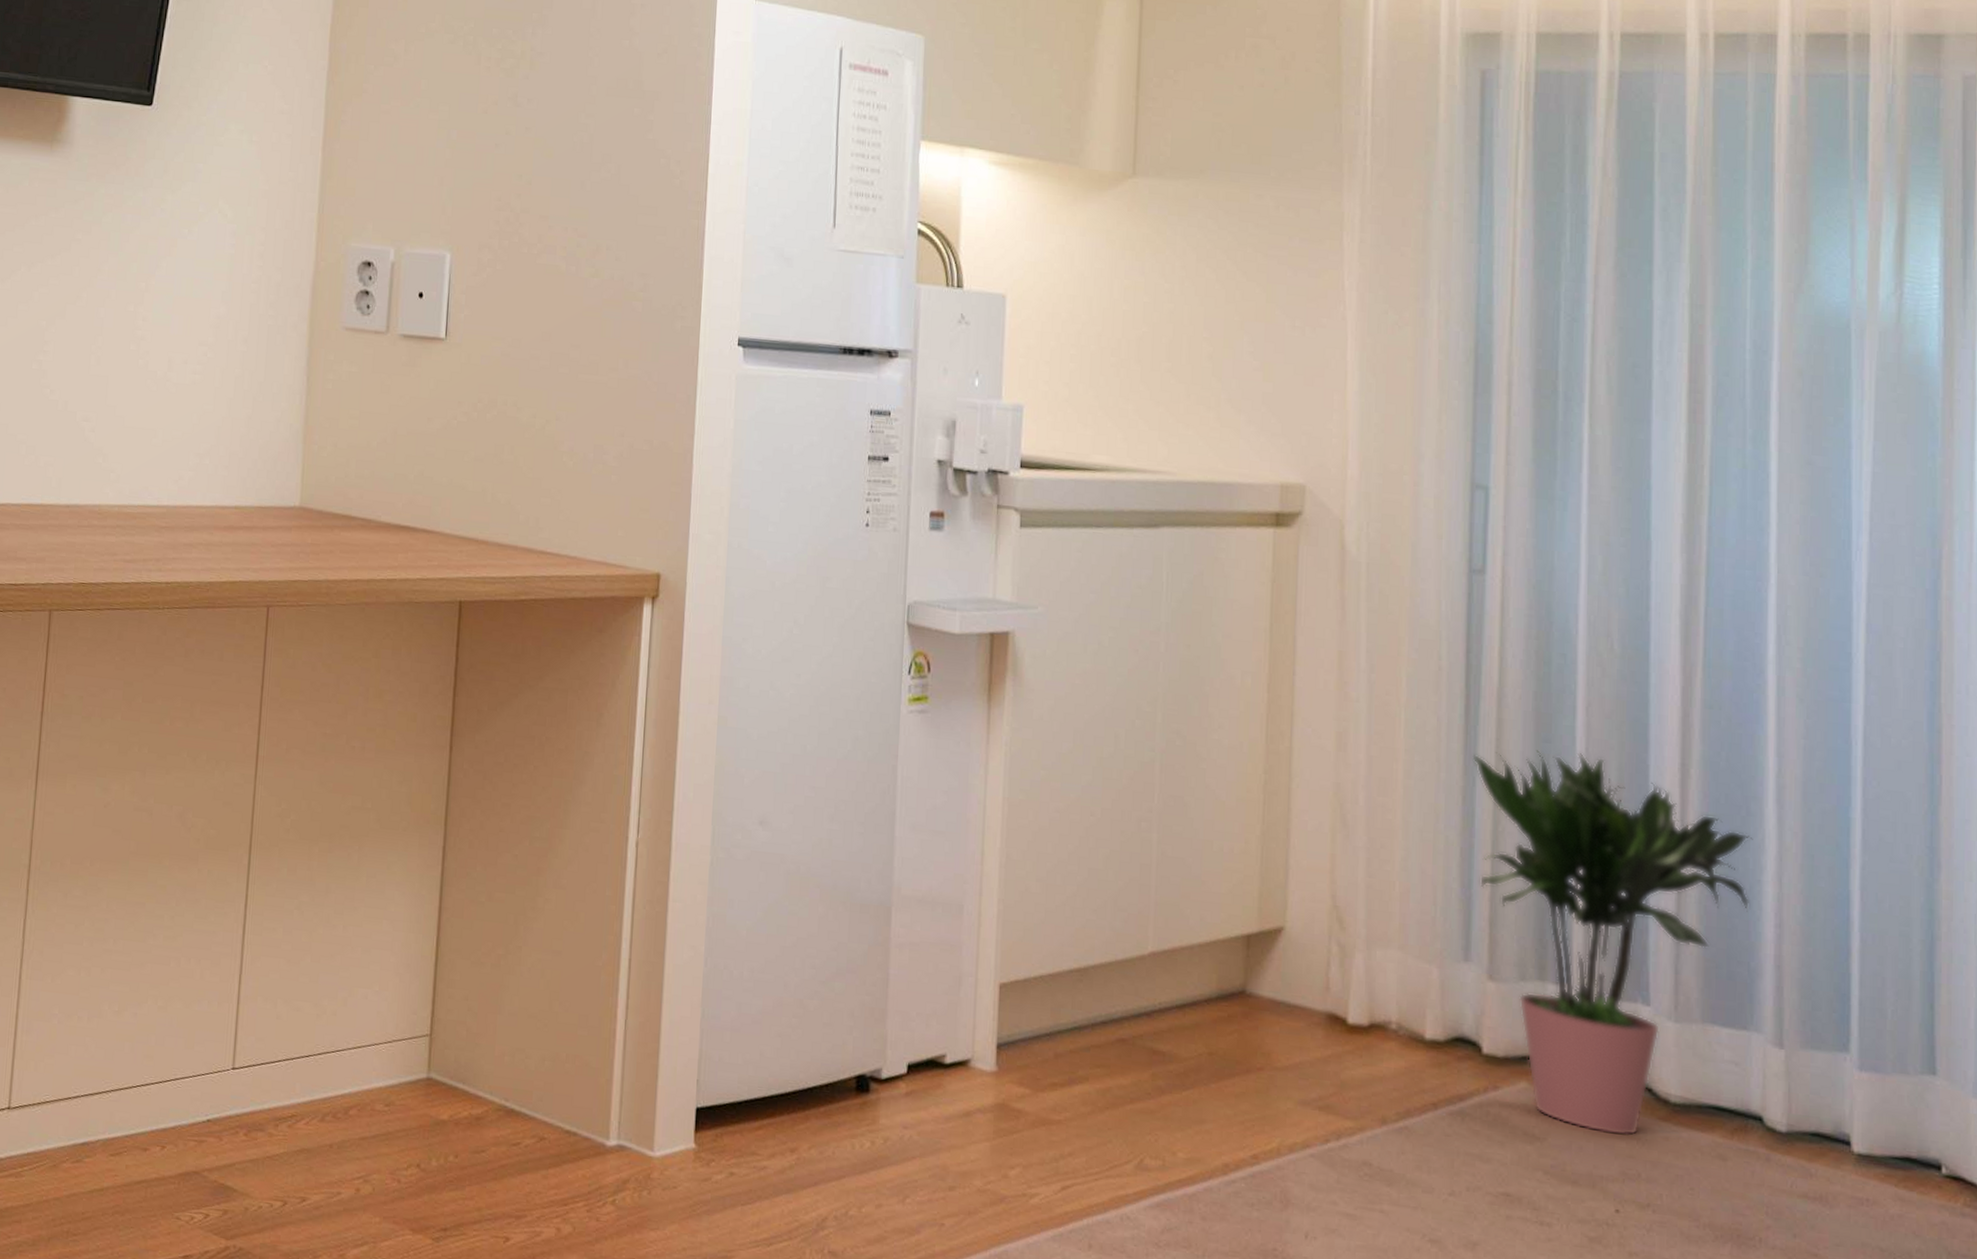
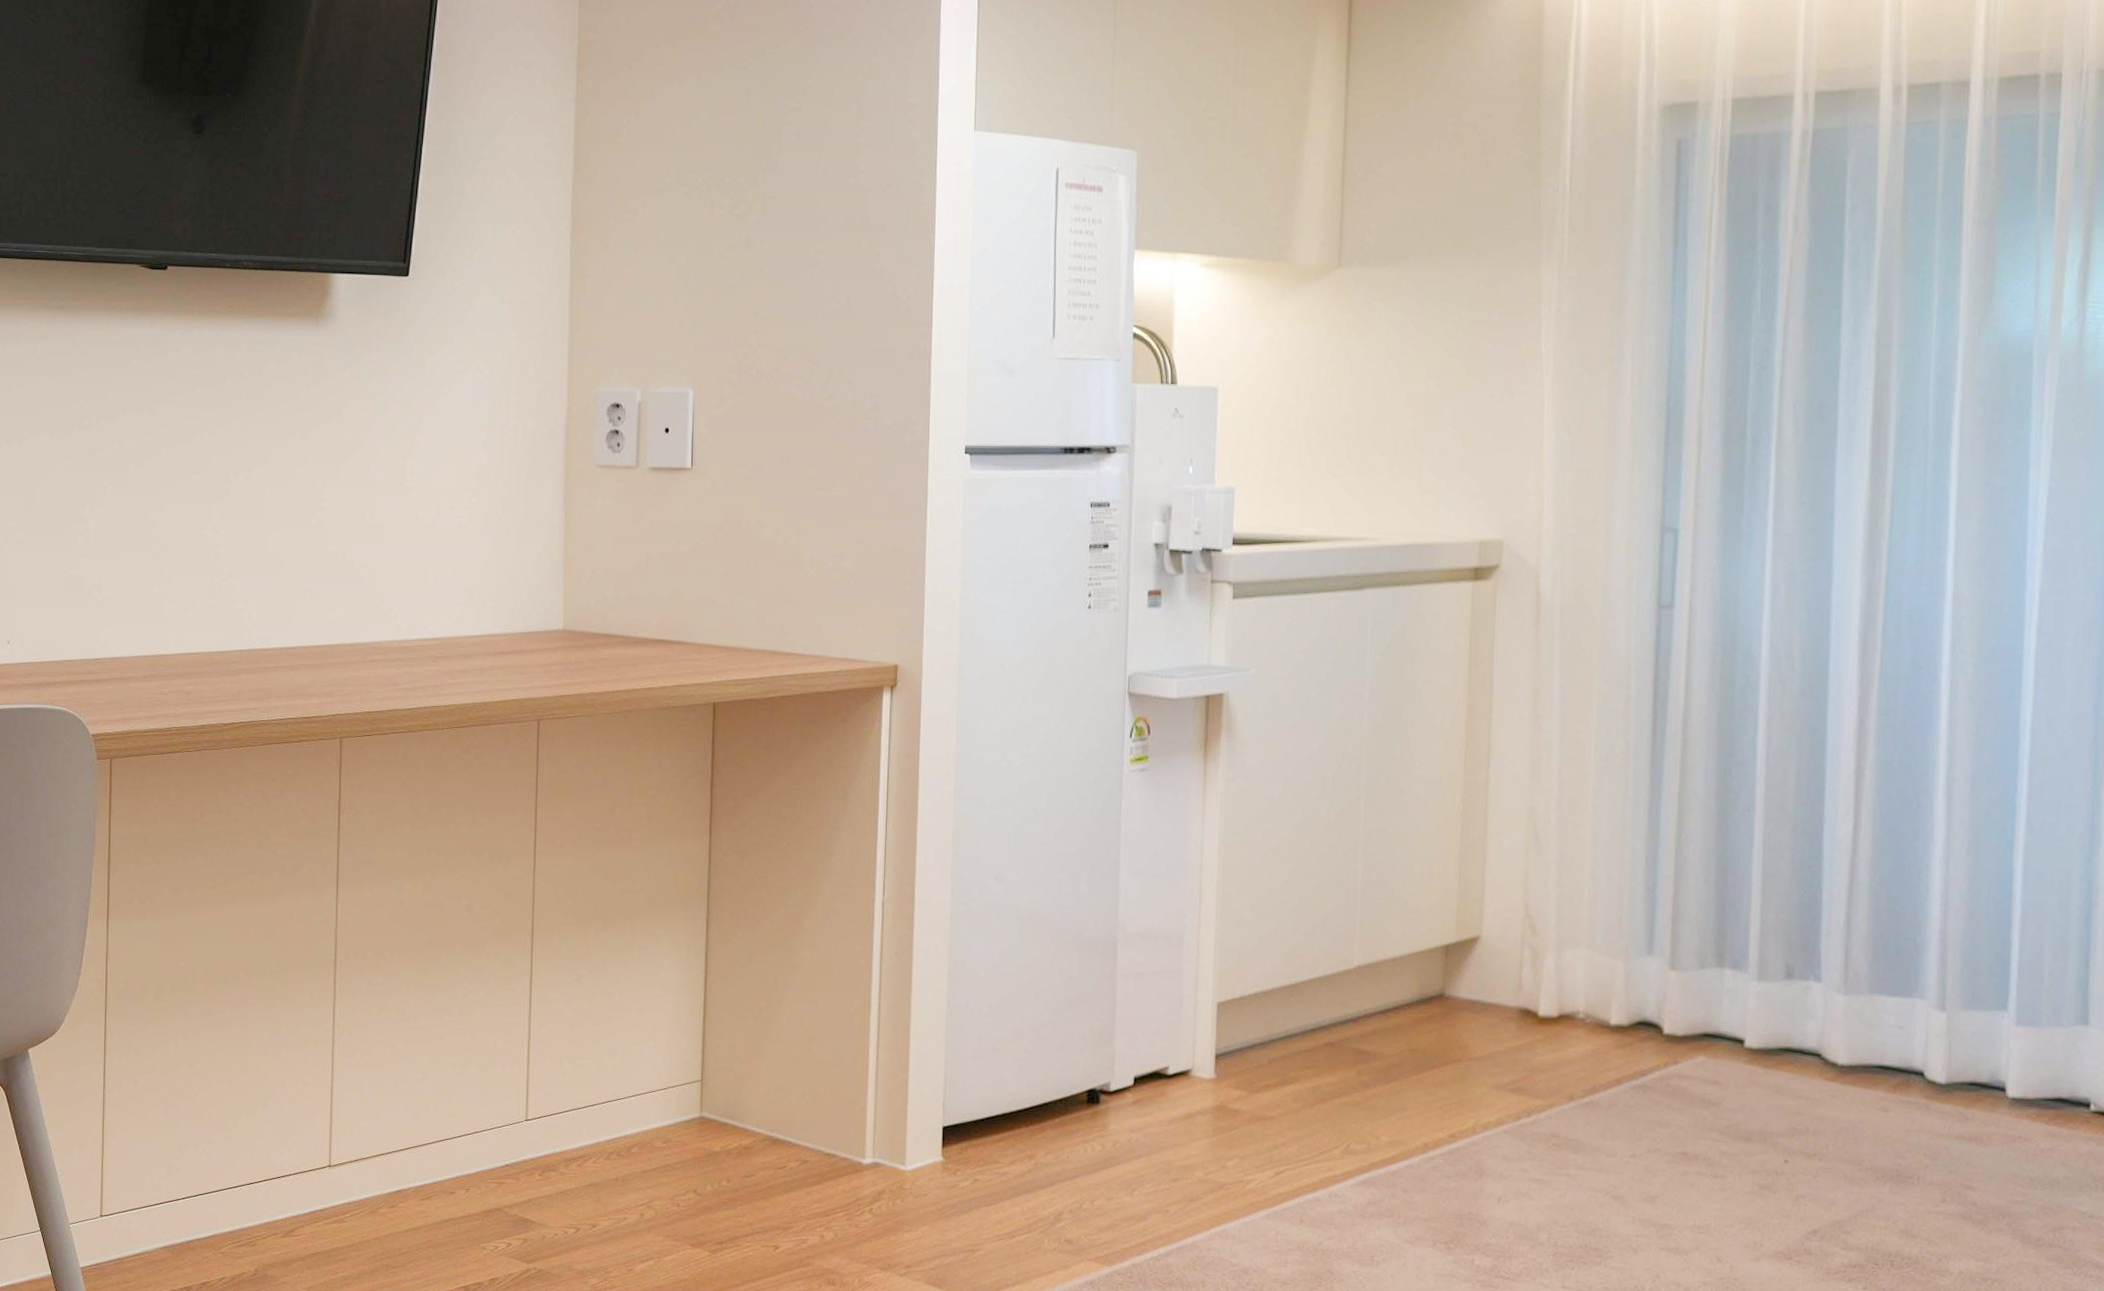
potted plant: present [1472,750,1753,1136] -> none [1658,763,1923,1097]

